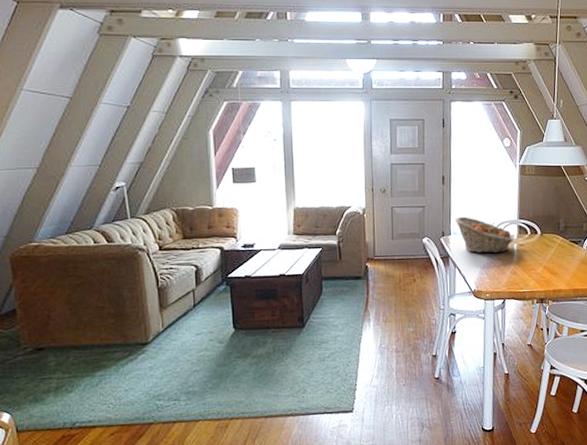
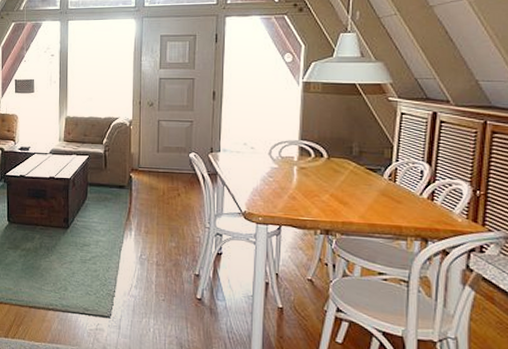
fruit basket: present [455,216,513,254] -> none [226,133,293,175]

